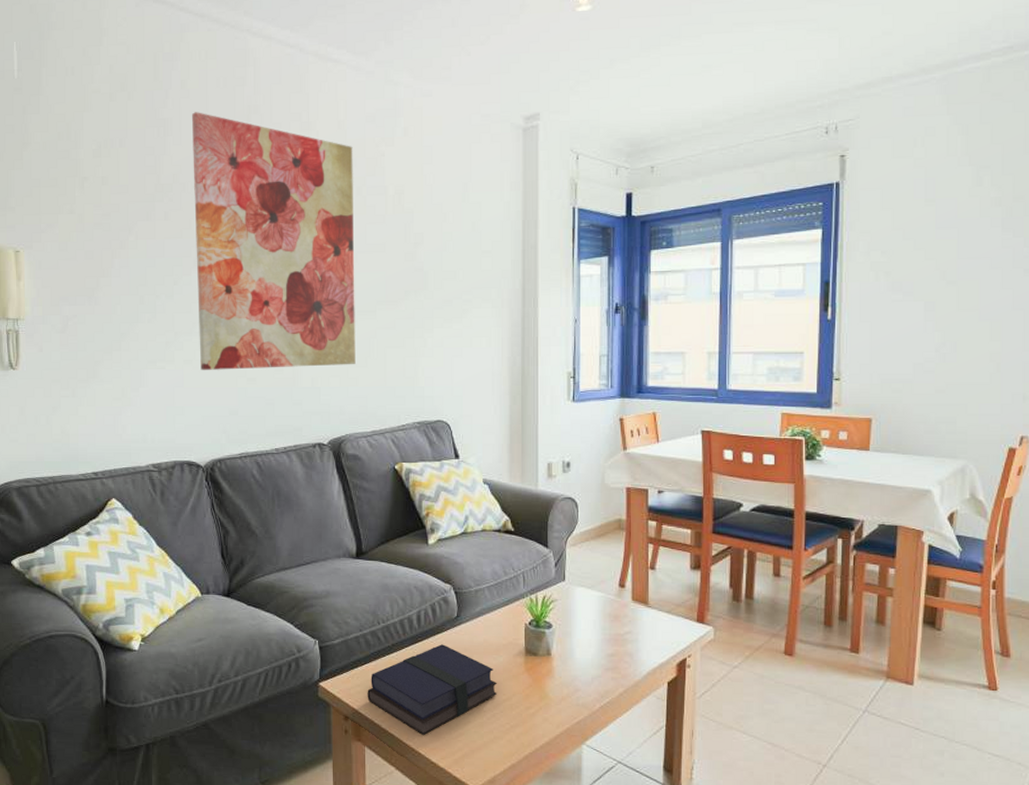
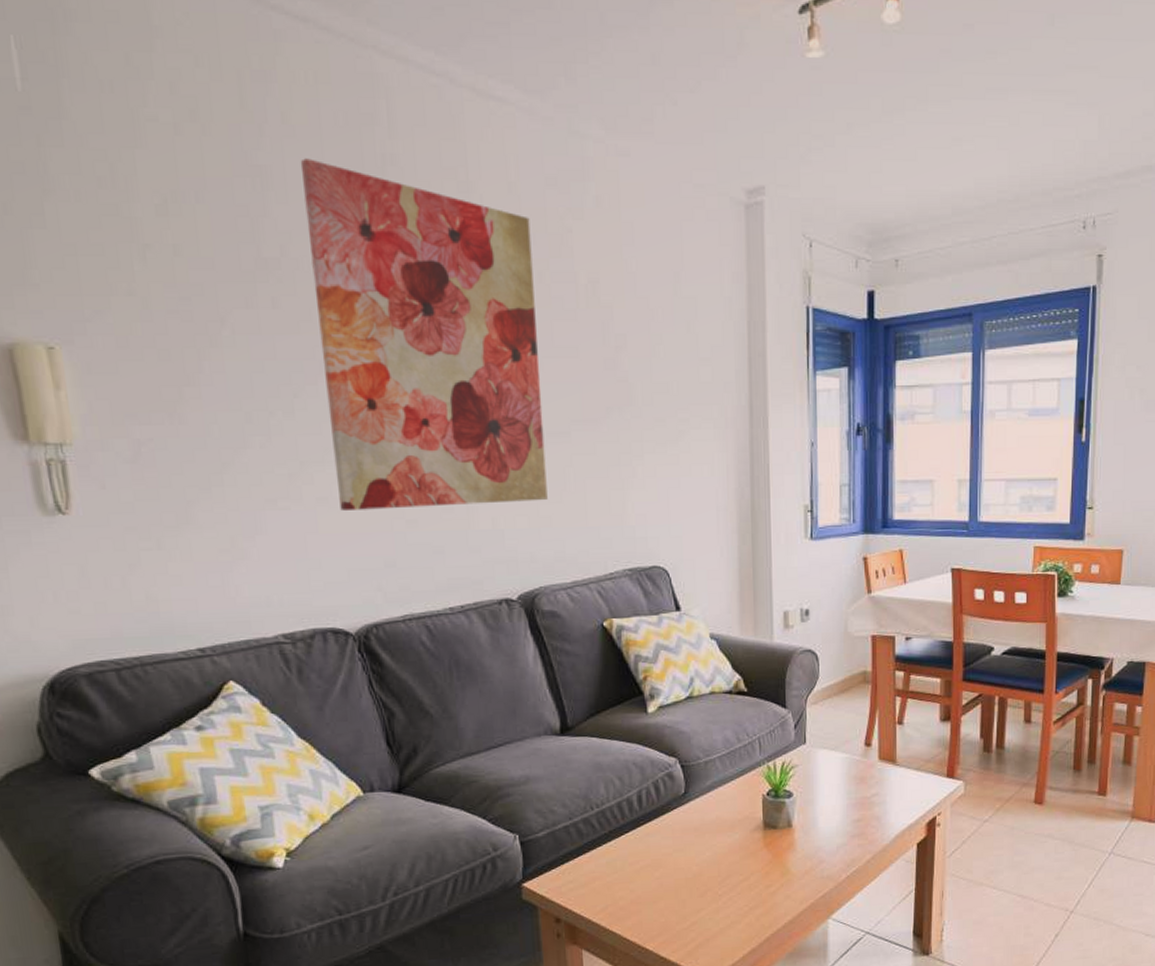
book: present [367,644,497,735] -> none [582,826,733,929]

